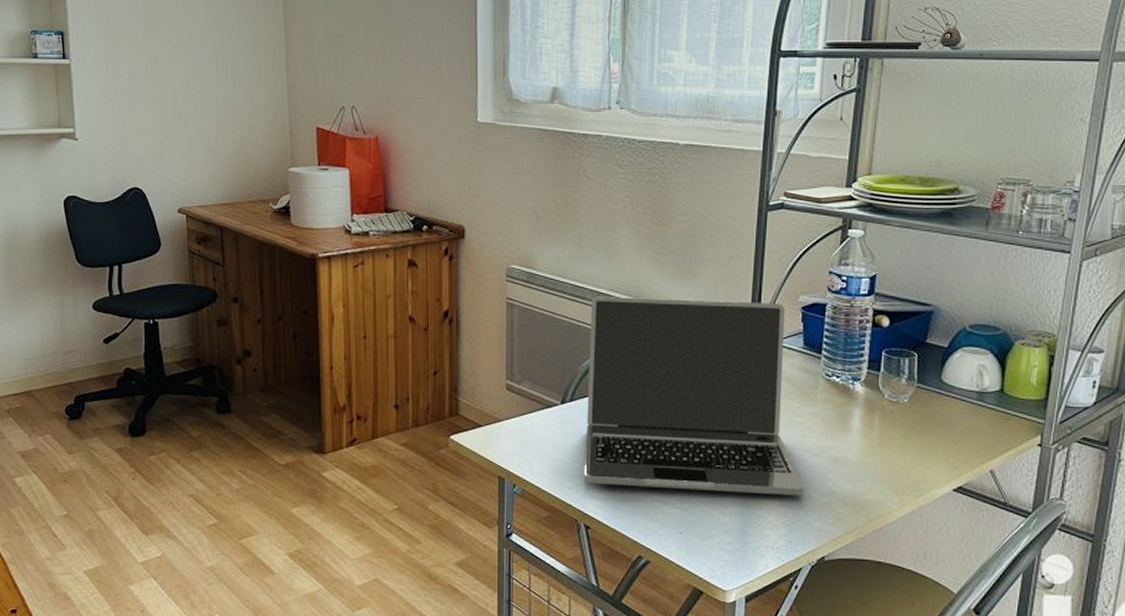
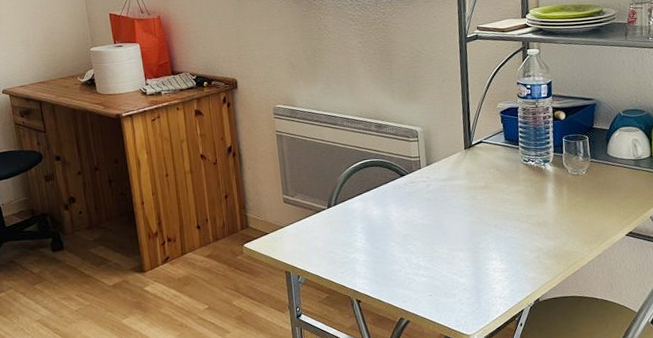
laptop: present [584,296,804,496] -> none [342,111,519,268]

